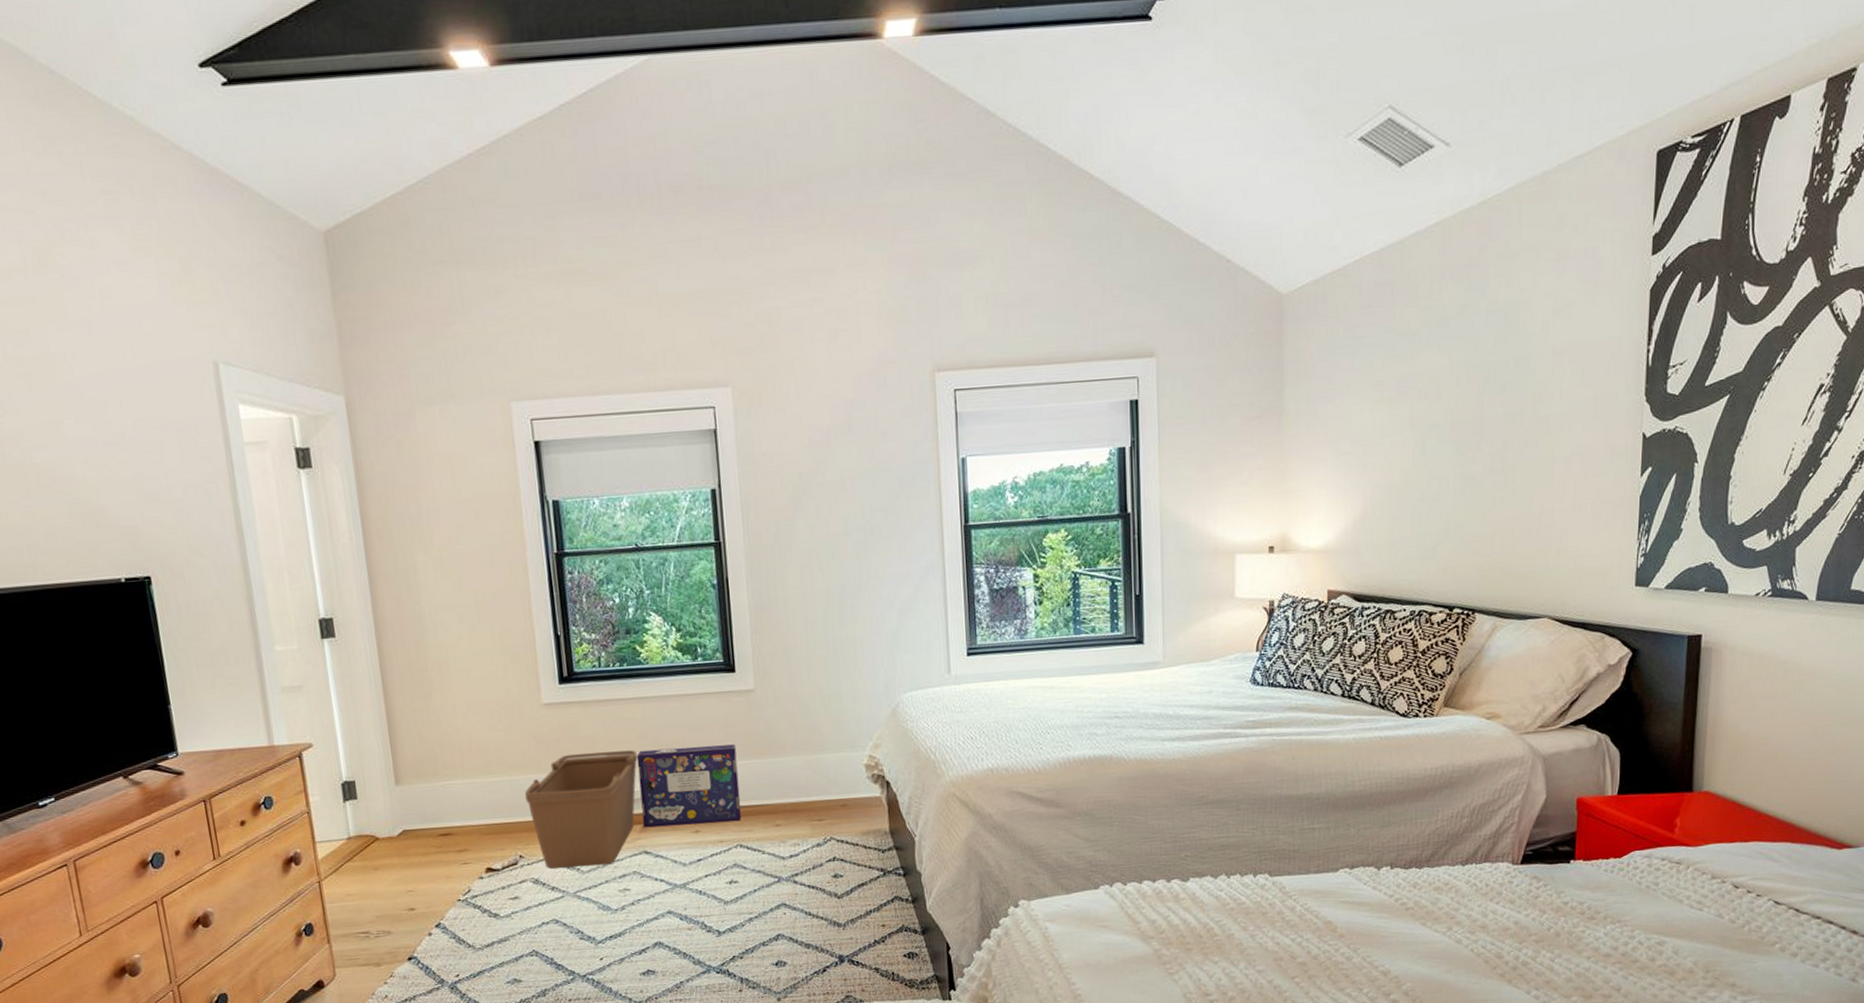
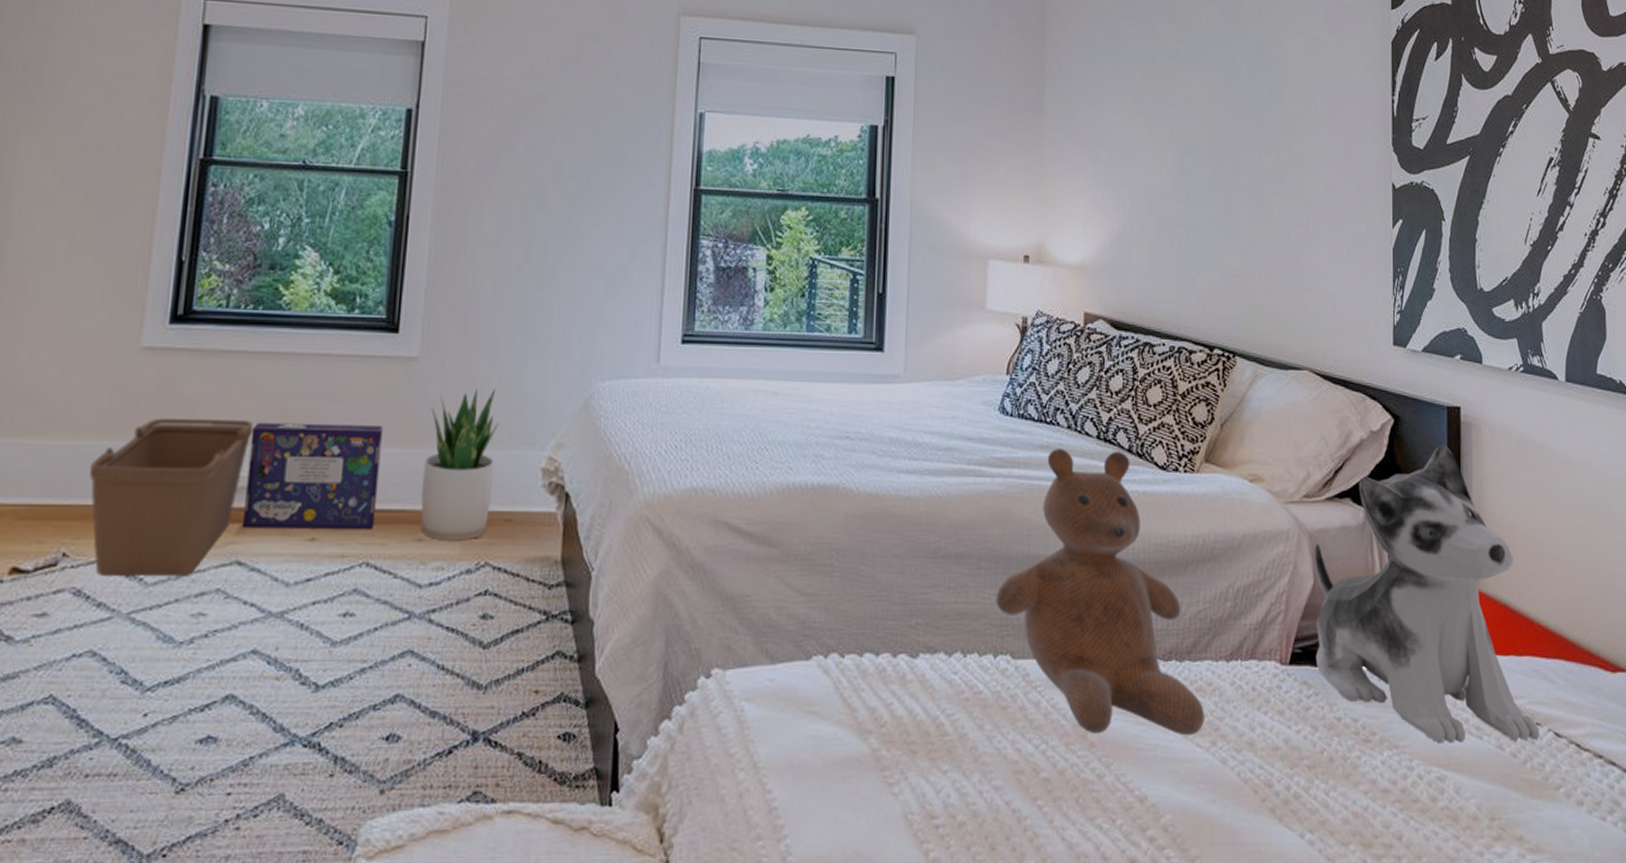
planter: none [771,708,828,825] -> present [420,389,499,541]
teddy bear: none [1253,705,1441,928] -> present [995,447,1204,736]
plush toy: none [1545,669,1760,916] -> present [1313,444,1540,743]

